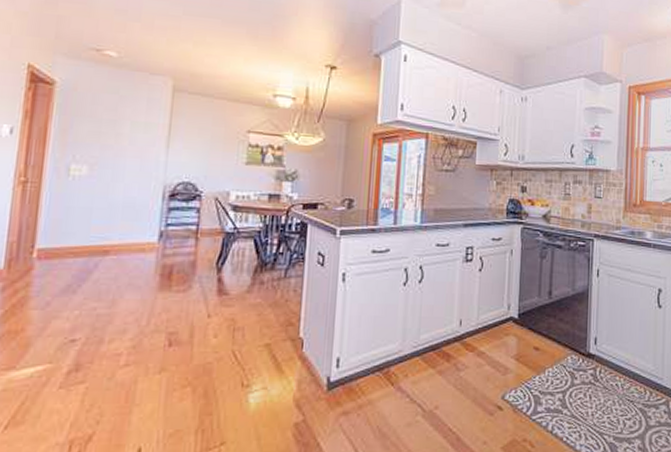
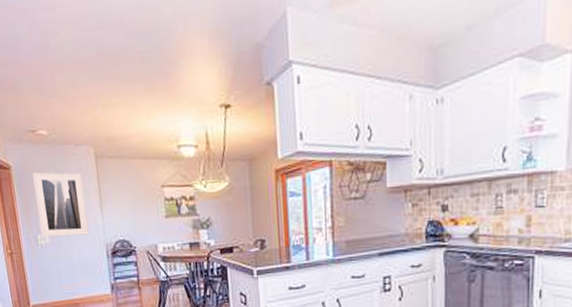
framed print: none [76,94,151,172] -> present [32,172,89,238]

